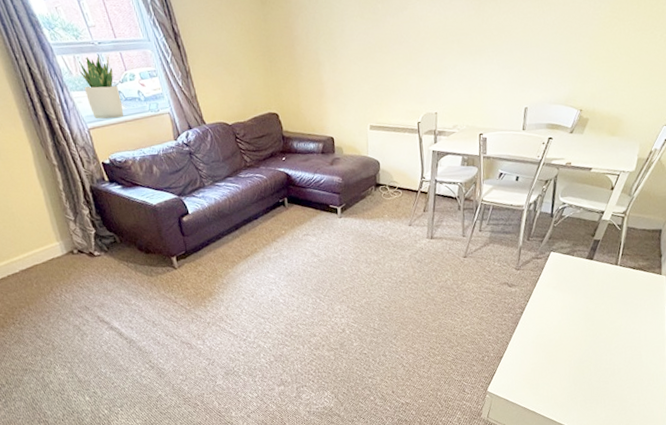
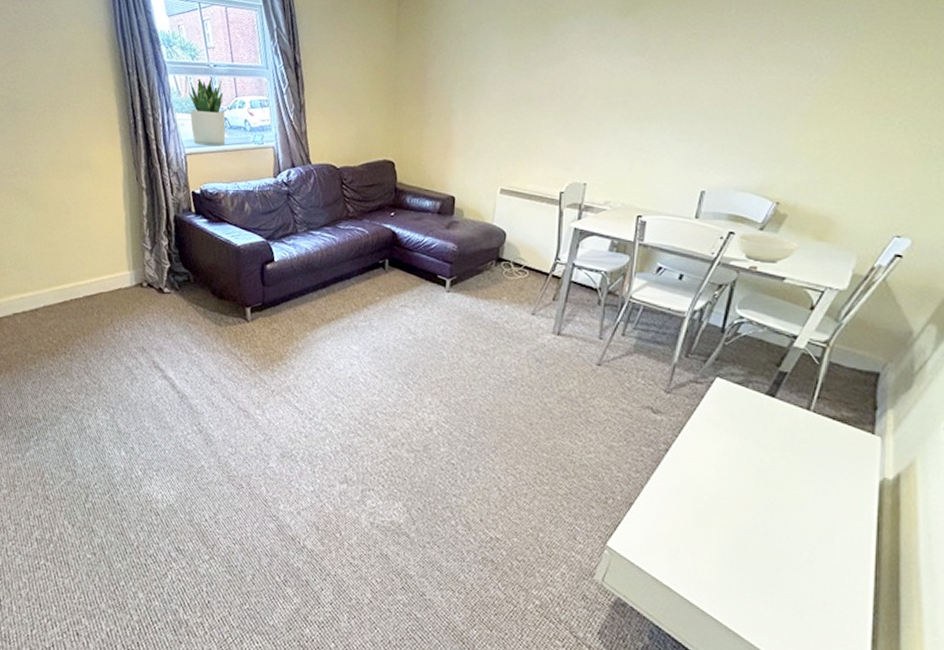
bowl: none [555,136,600,159] -> present [737,234,800,263]

